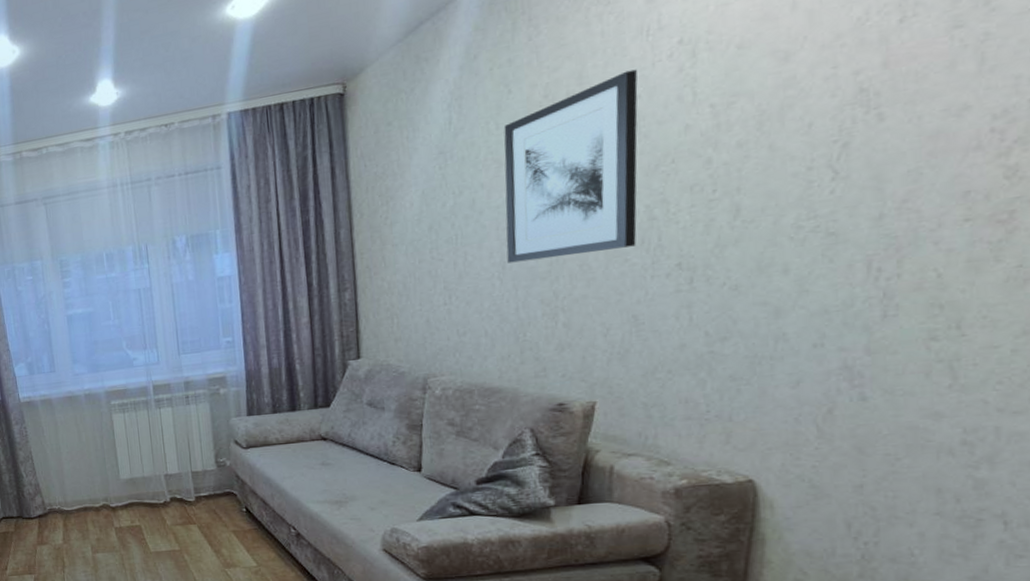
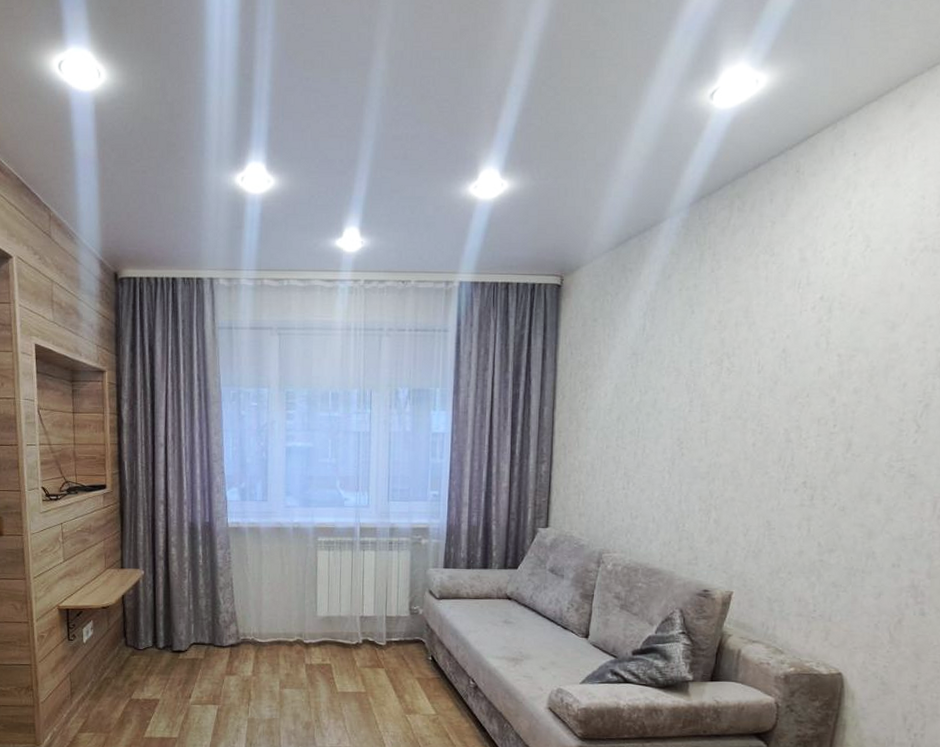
wall art: present [503,69,638,263] -> none [677,313,788,462]

